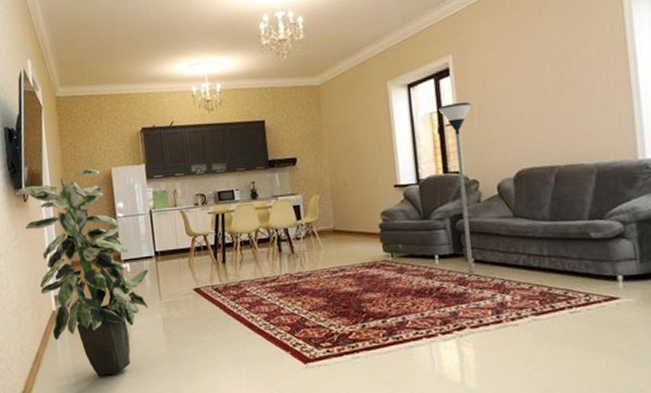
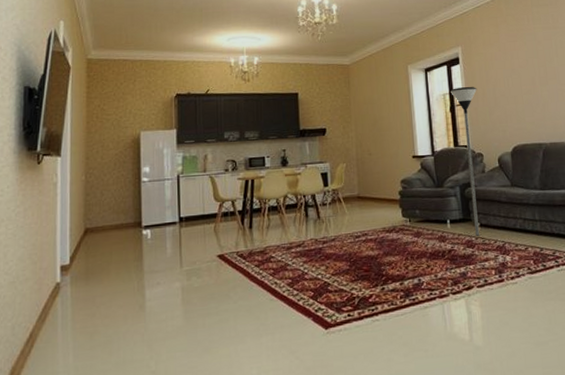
indoor plant: present [15,169,148,377] -> none [28,132,170,356]

